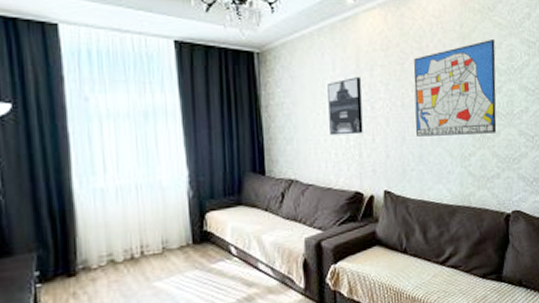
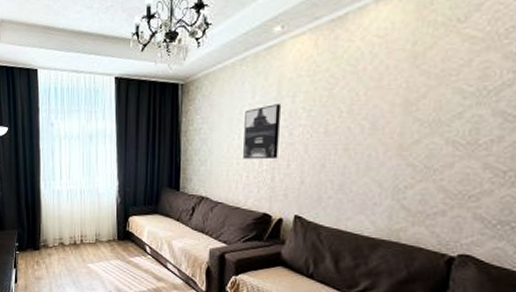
wall art: present [413,38,497,137] -> none [338,55,462,165]

